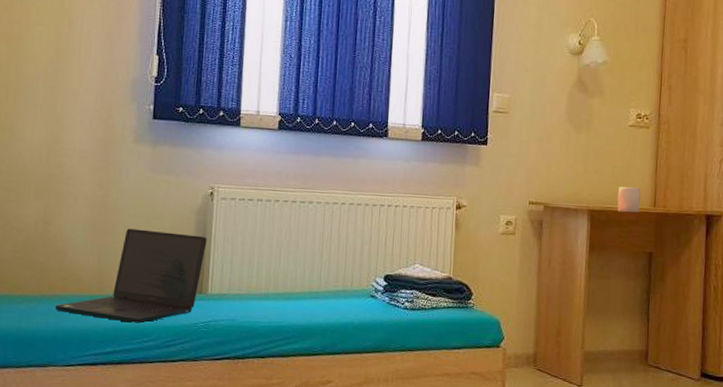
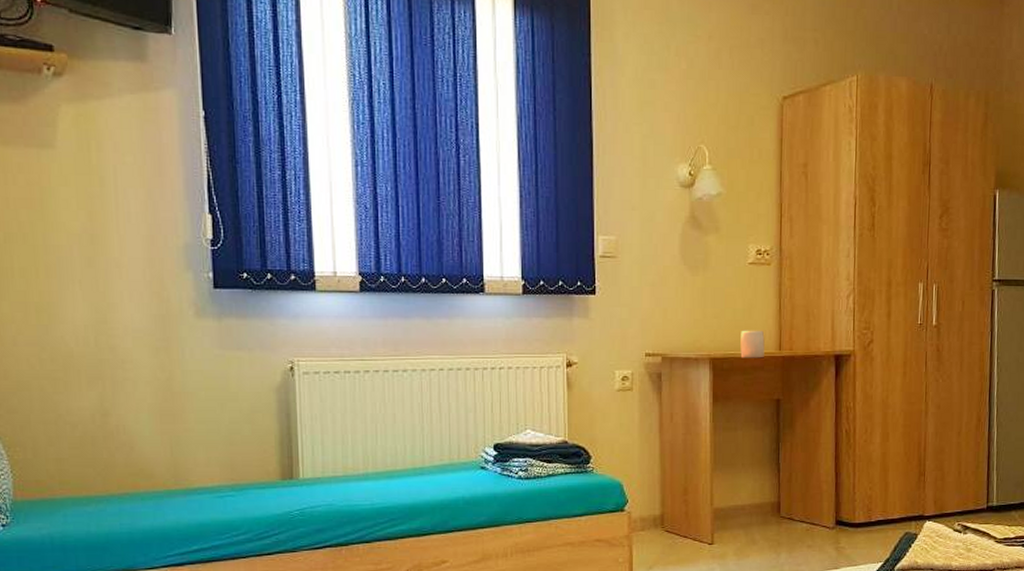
laptop: present [55,228,207,324] -> none [127,413,292,517]

